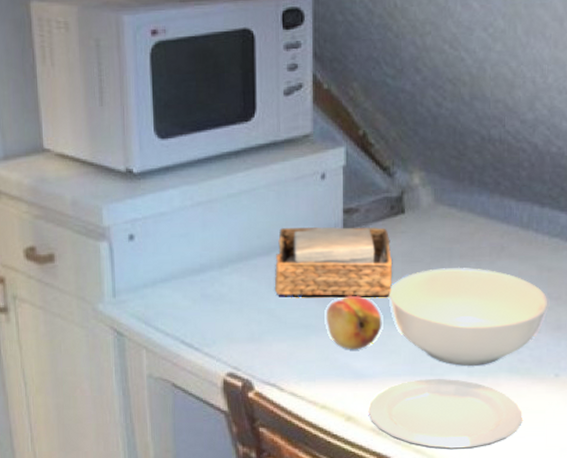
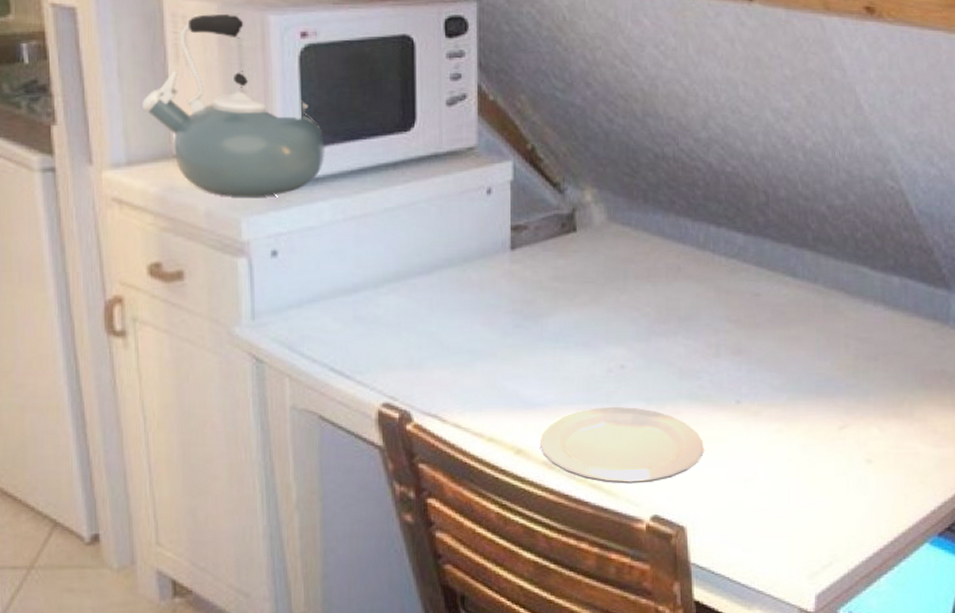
kettle: none [14,16,174,187] -> present [141,14,325,197]
napkin holder: present [274,227,393,297] -> none [436,245,565,320]
fruit: present [326,295,382,350] -> none [492,317,554,377]
bowl: present [389,267,548,366] -> none [561,288,728,393]

